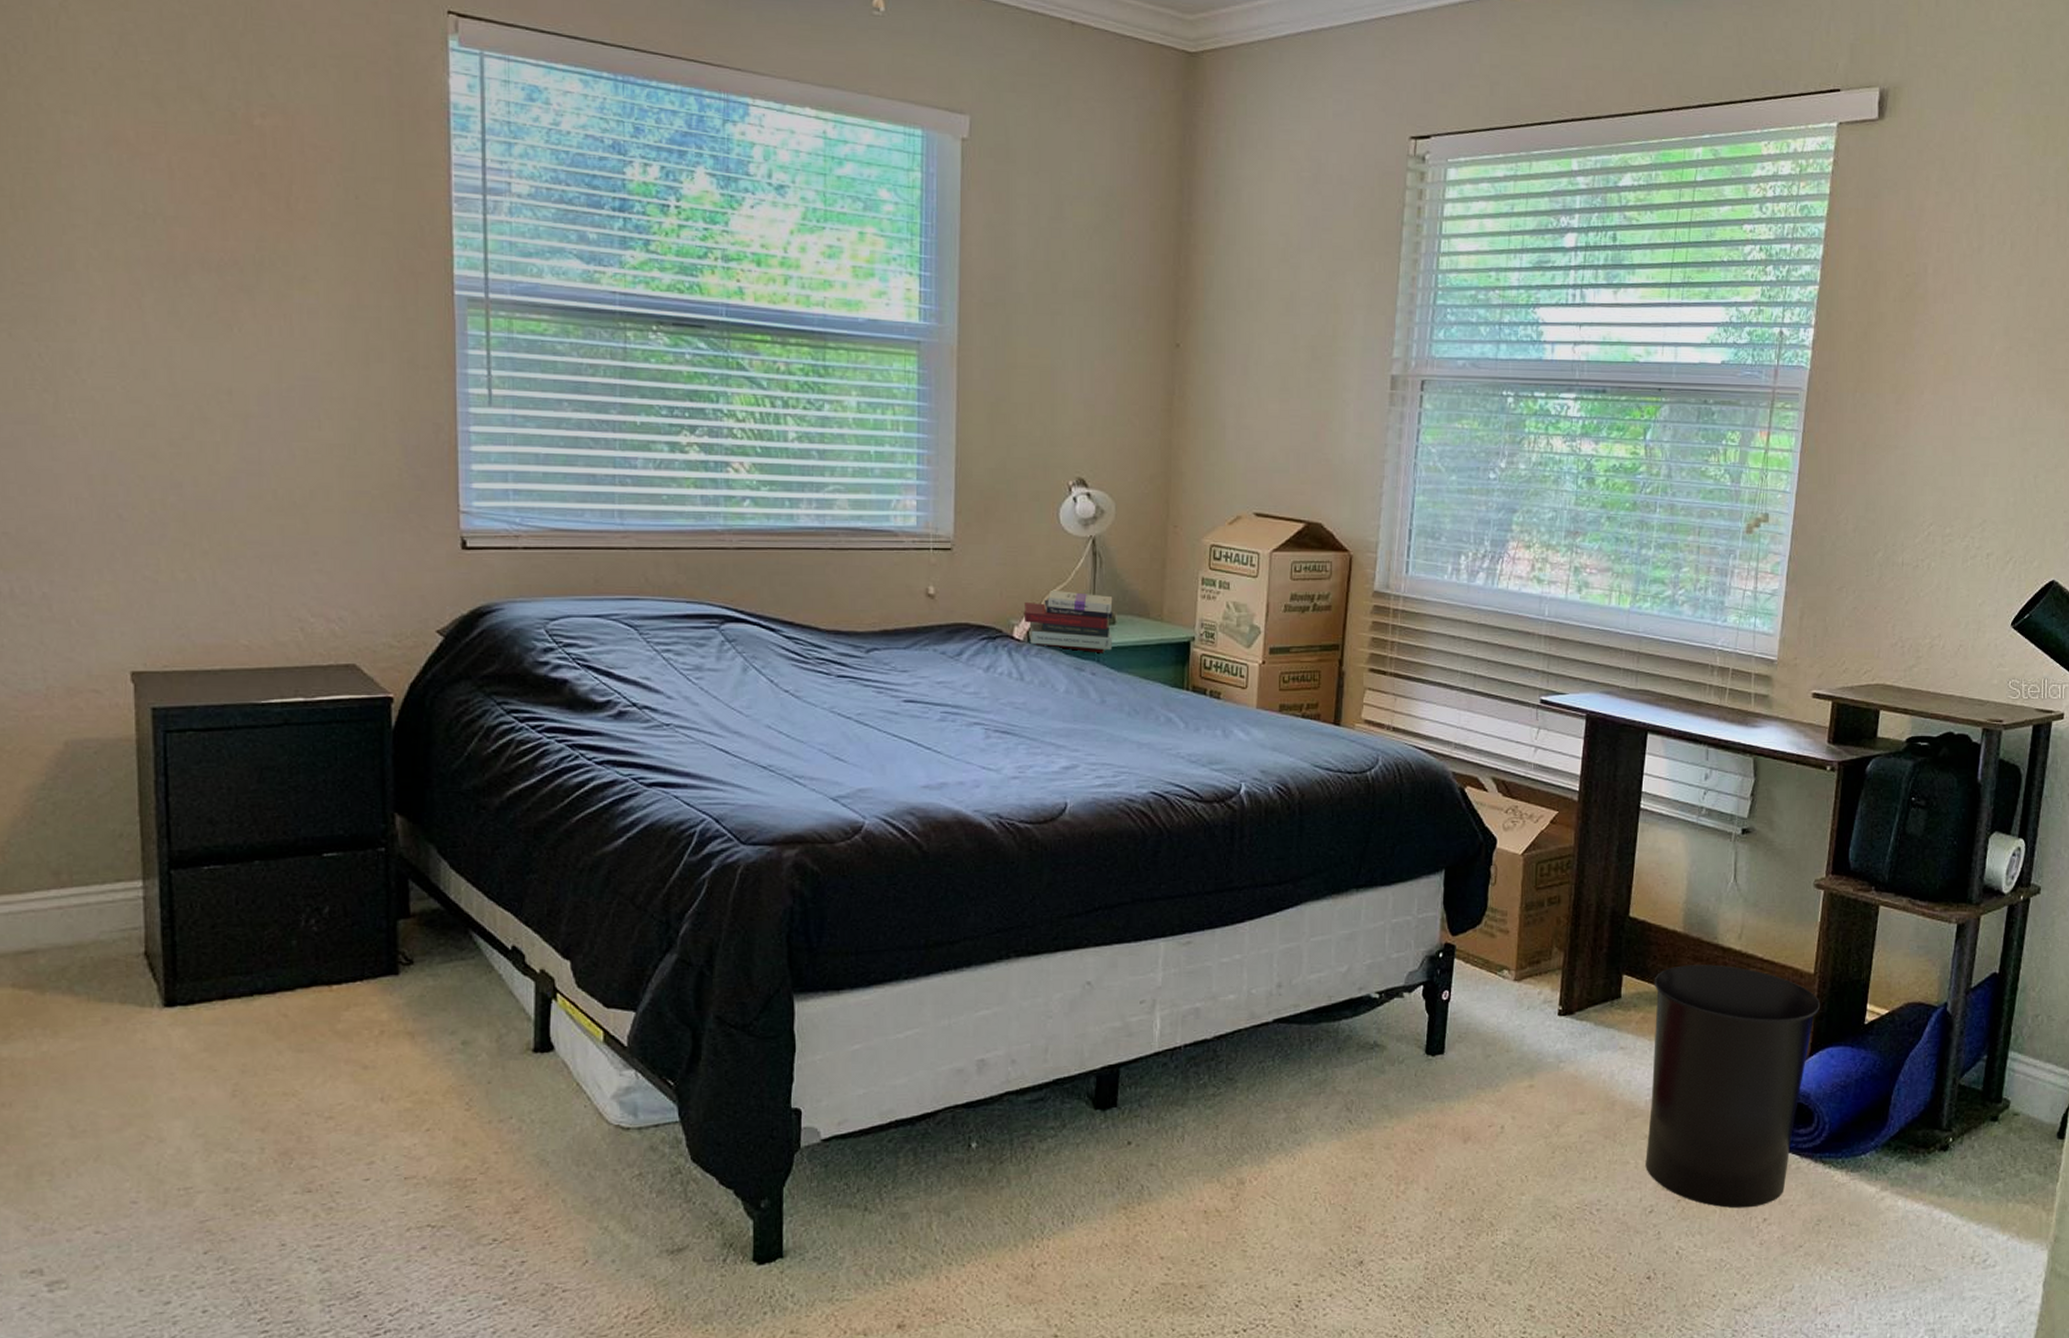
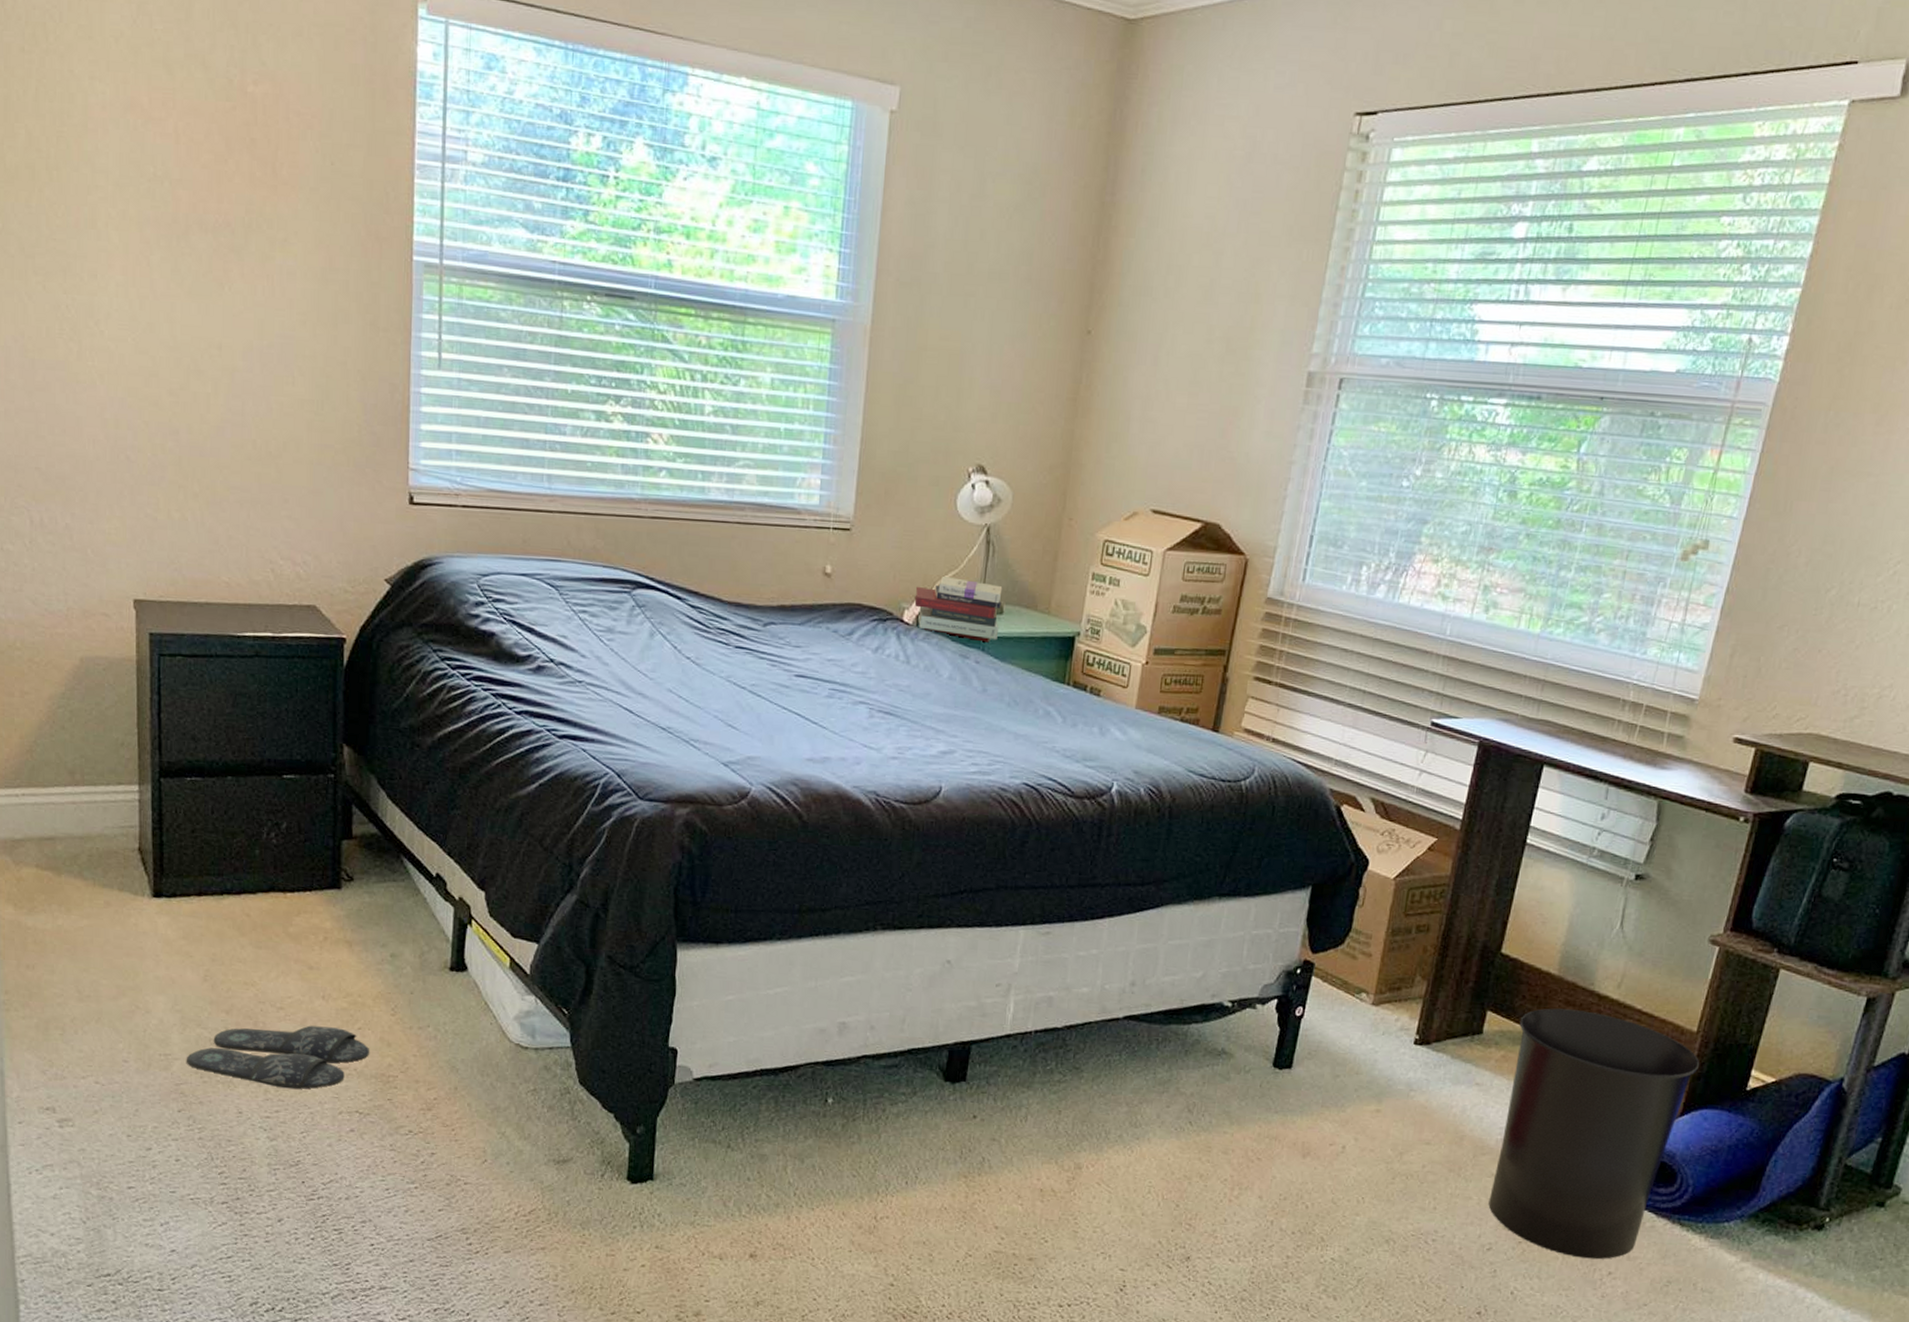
slippers: none [212,1132,440,1210] -> present [186,1025,369,1089]

